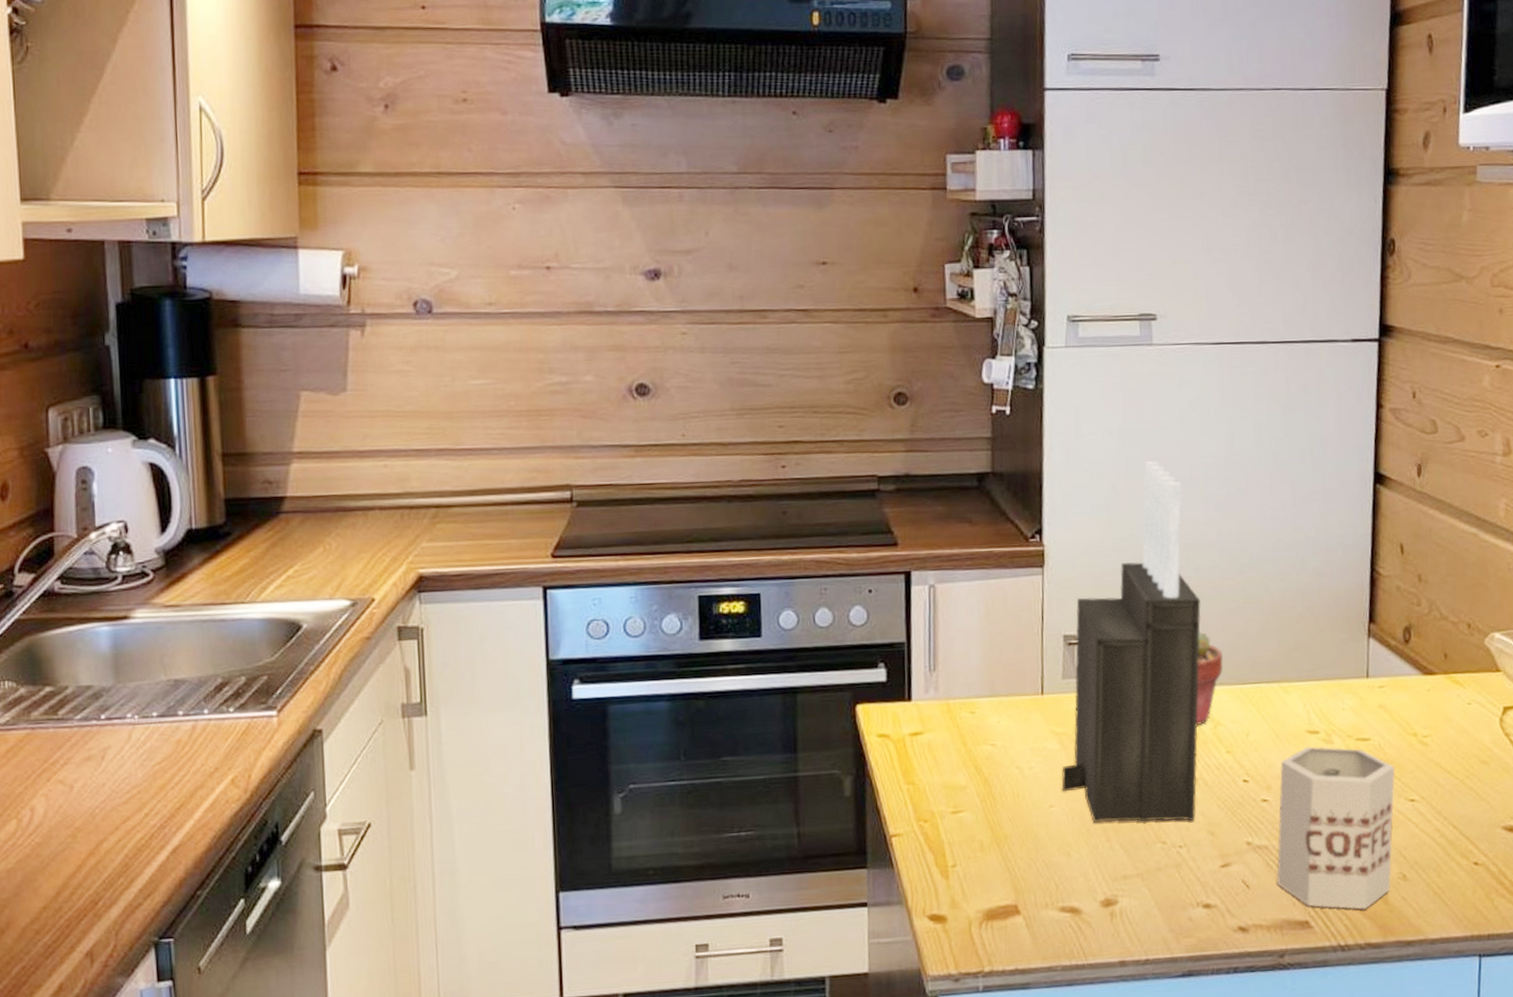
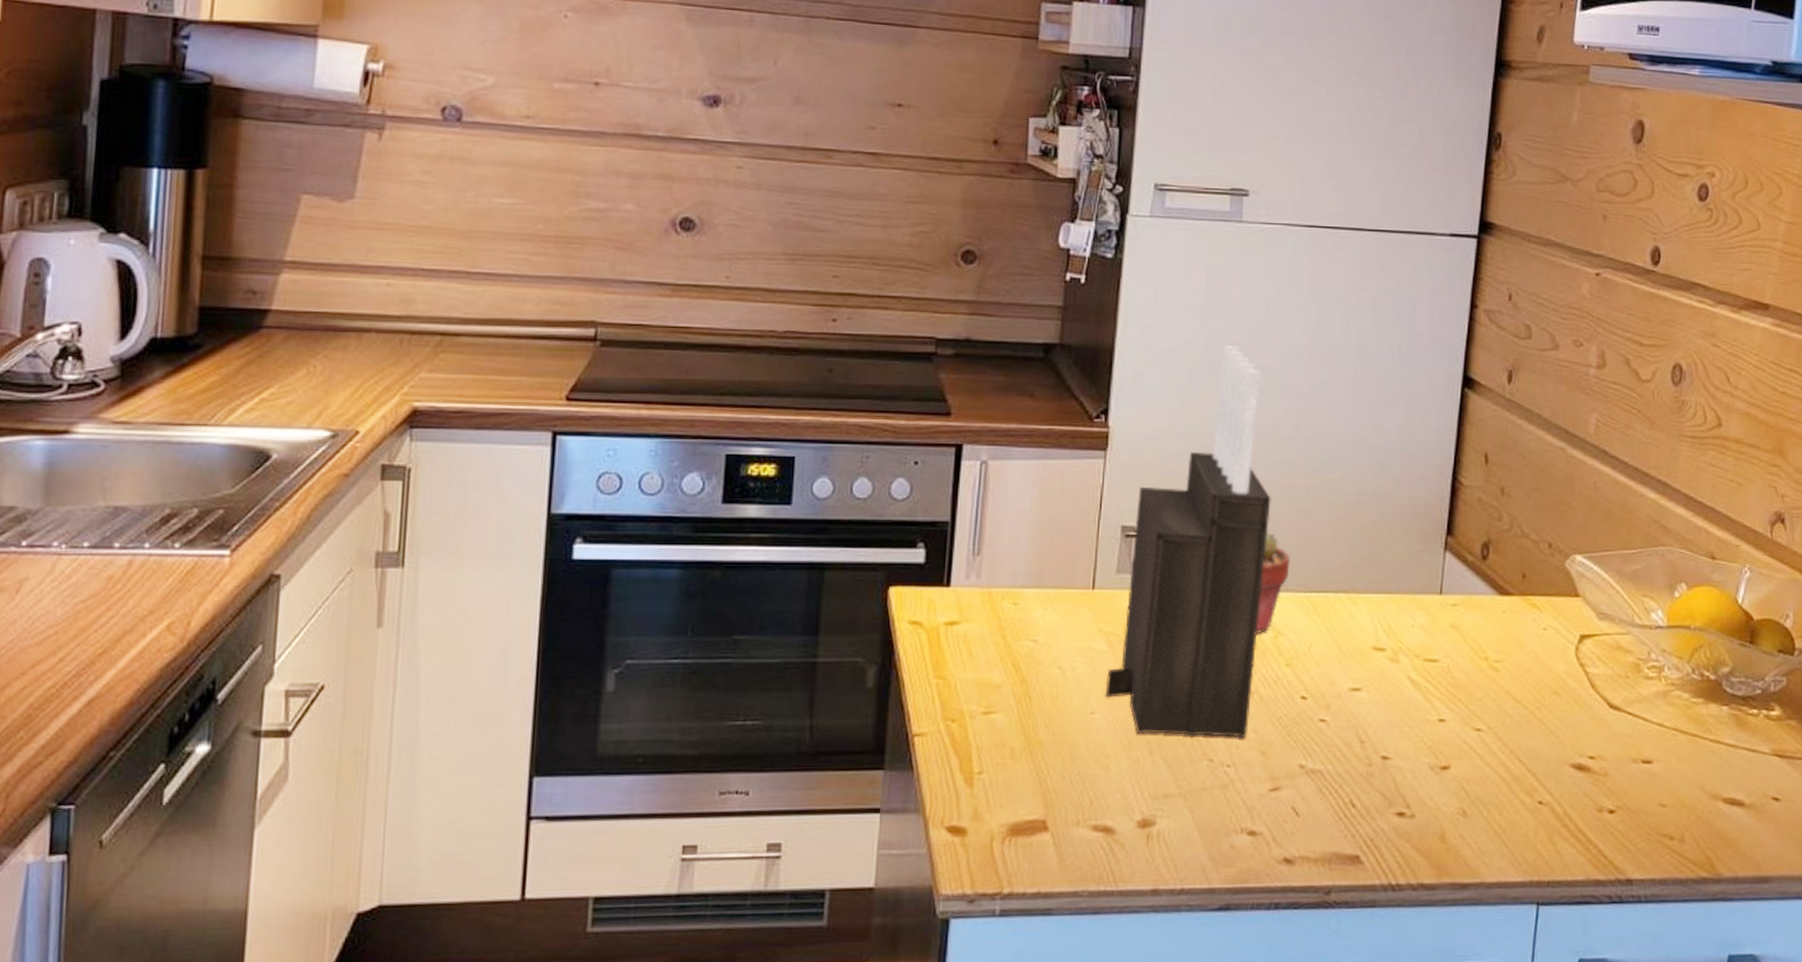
mug: present [1277,746,1395,910] -> none [1329,664,1463,846]

